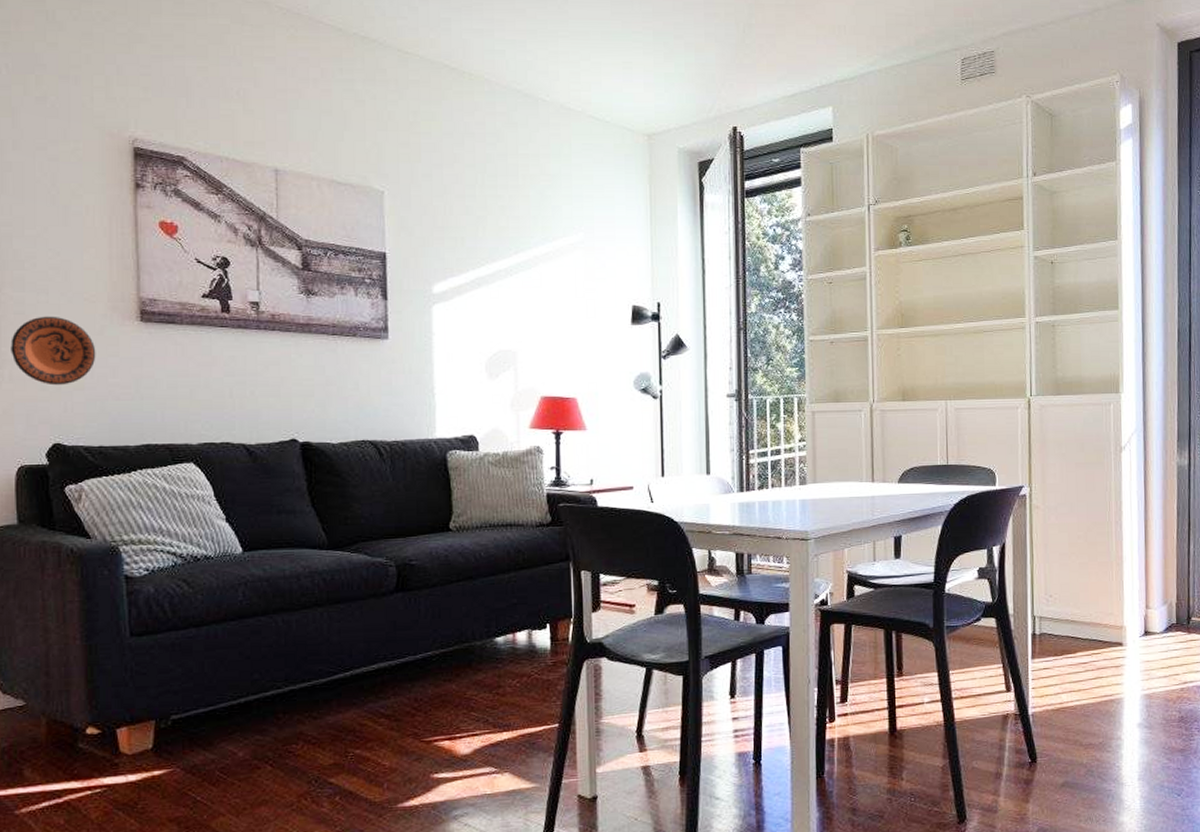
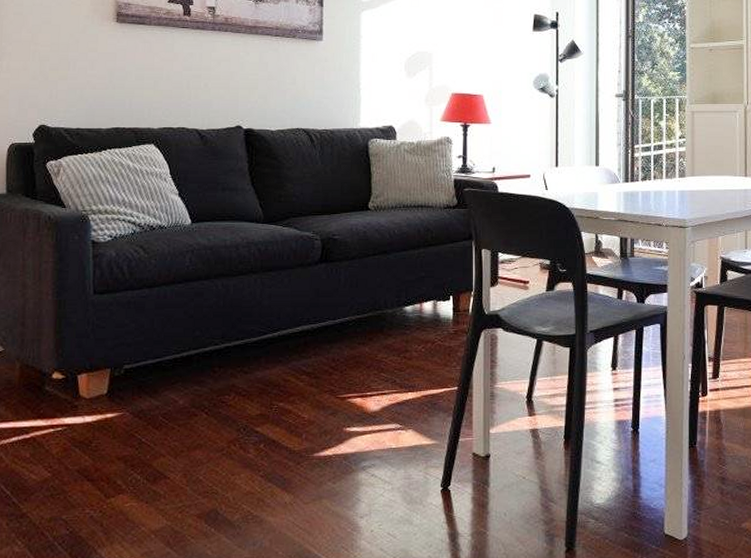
decorative plate: present [11,316,96,386] -> none [9,16,79,76]

